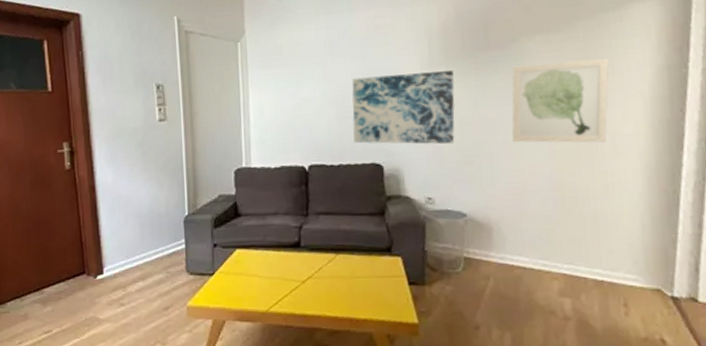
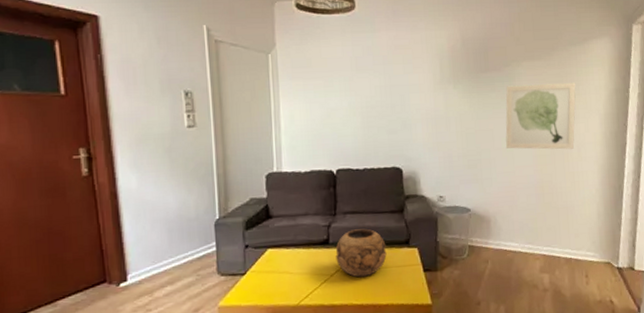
decorative bowl: none [307,232,365,287] -> present [335,228,387,278]
wall art: present [351,71,455,145] -> none [375,88,462,151]

